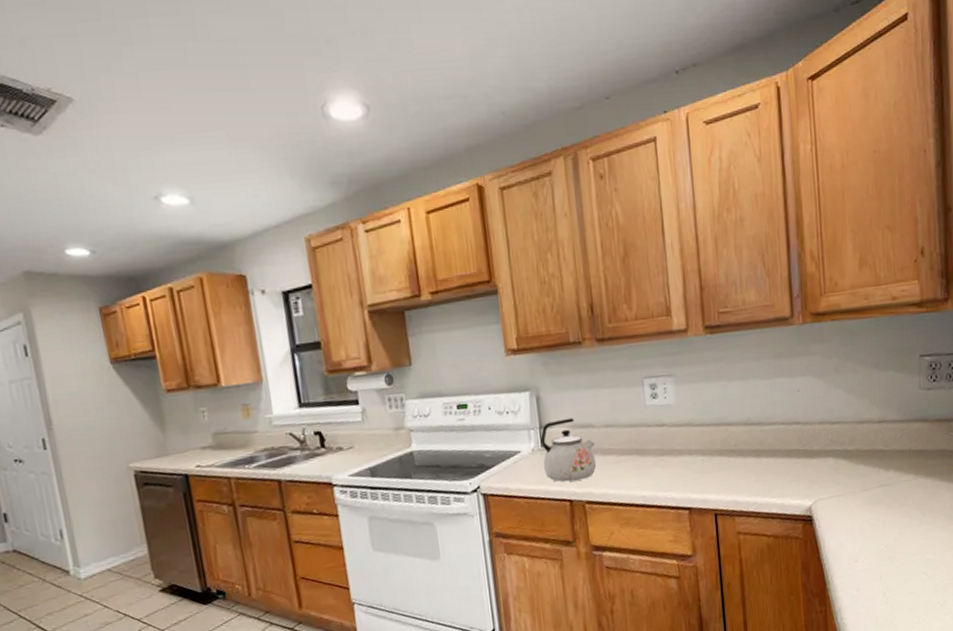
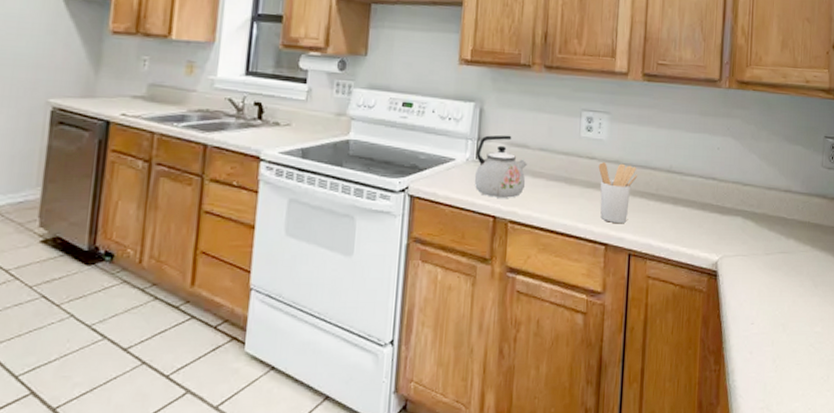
utensil holder: none [669,425,713,487] -> present [598,162,637,223]

